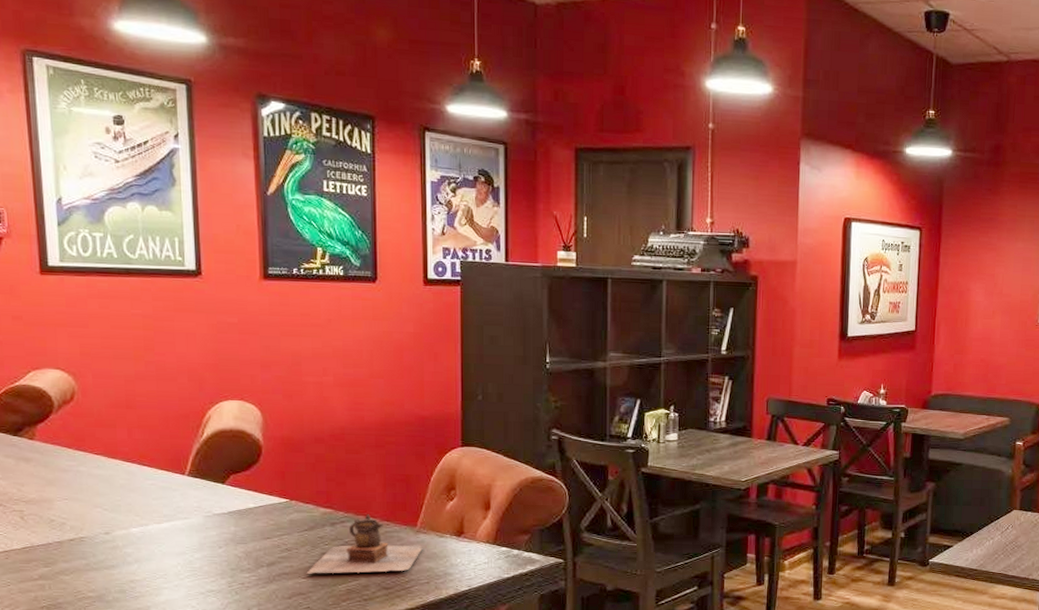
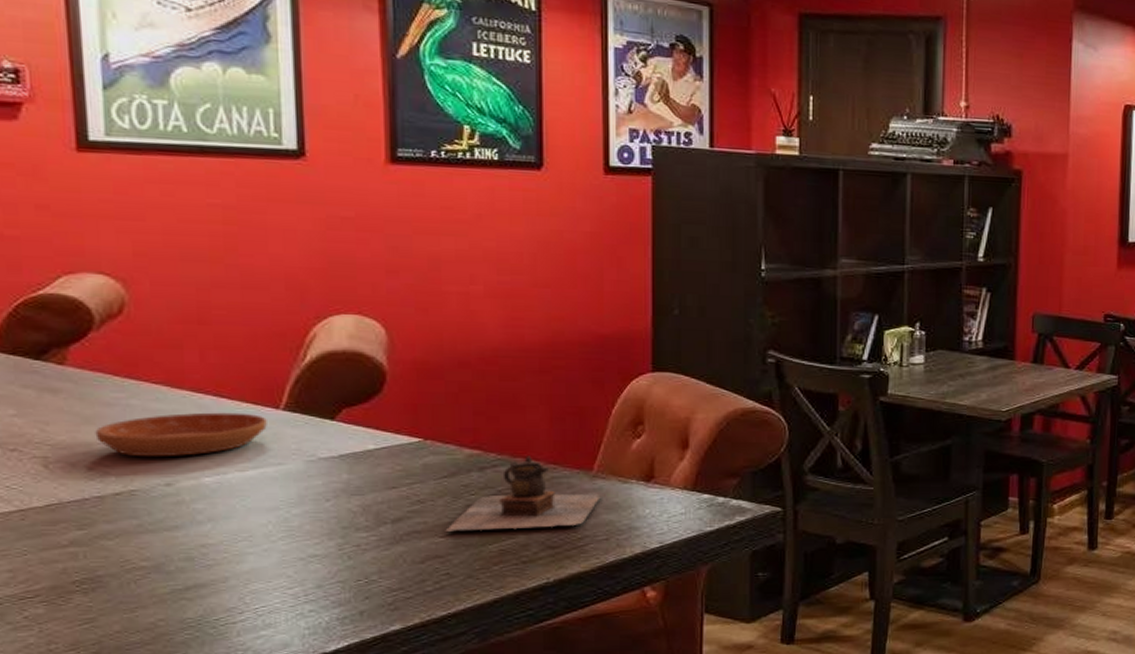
saucer: none [55,477,176,512] -> present [95,412,267,457]

